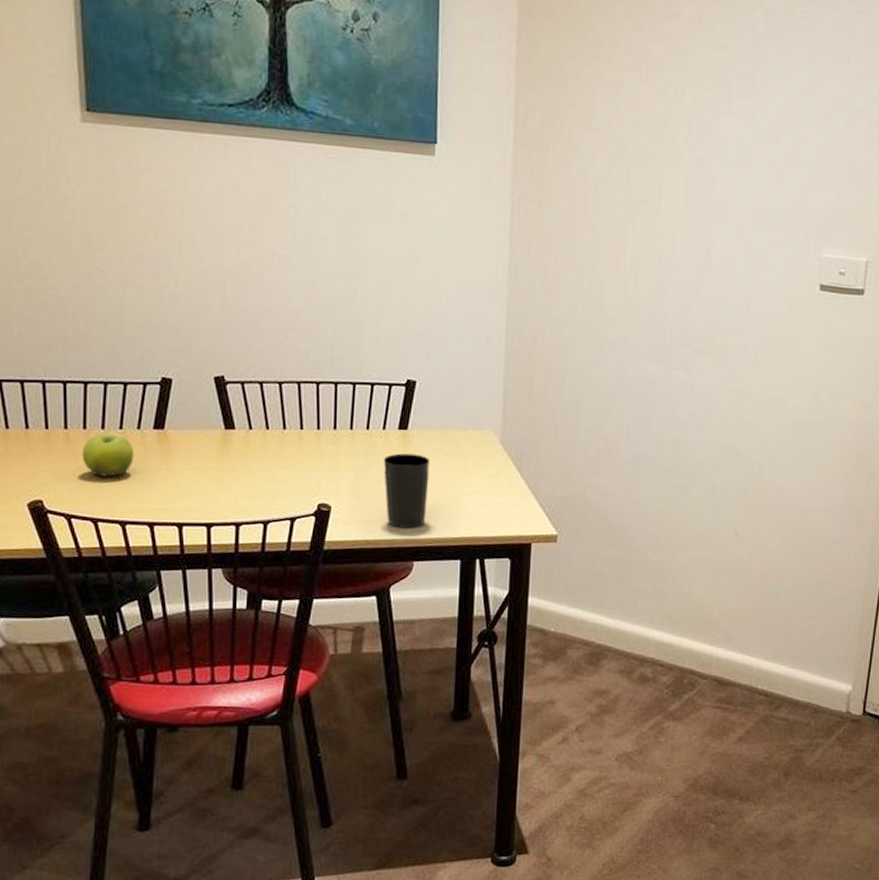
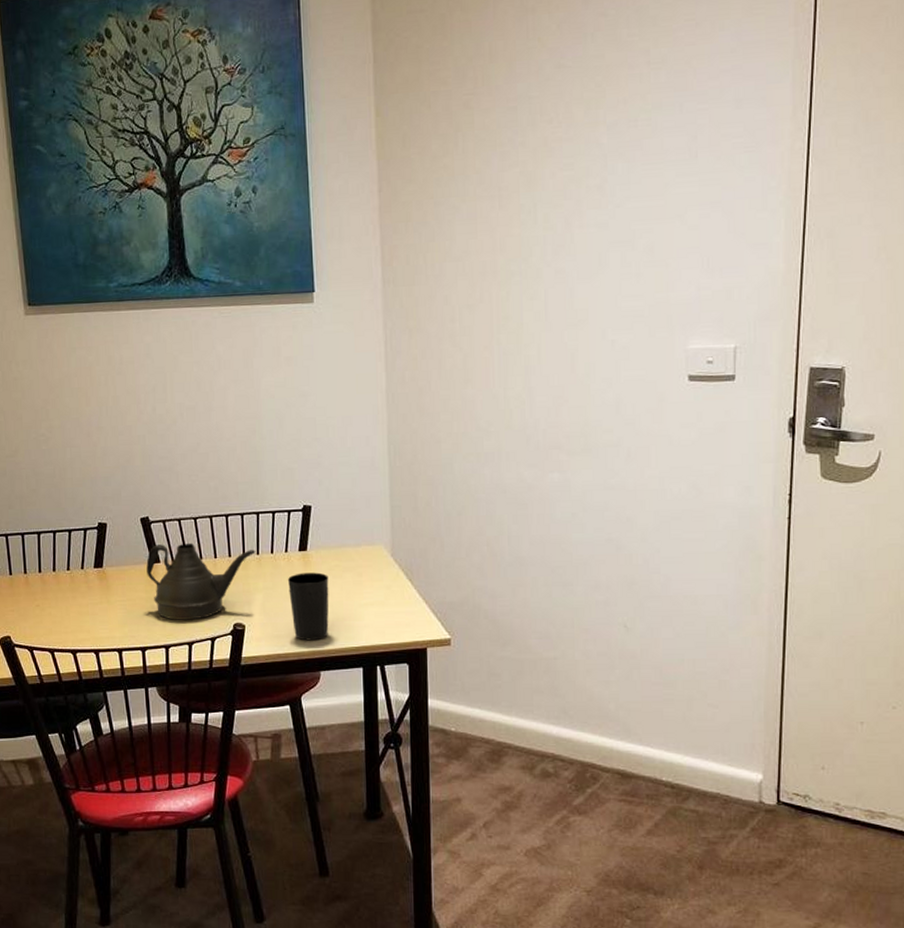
fruit: present [82,432,134,477] -> none [39,574,80,612]
teapot: none [218,408,349,497] -> present [146,543,256,620]

